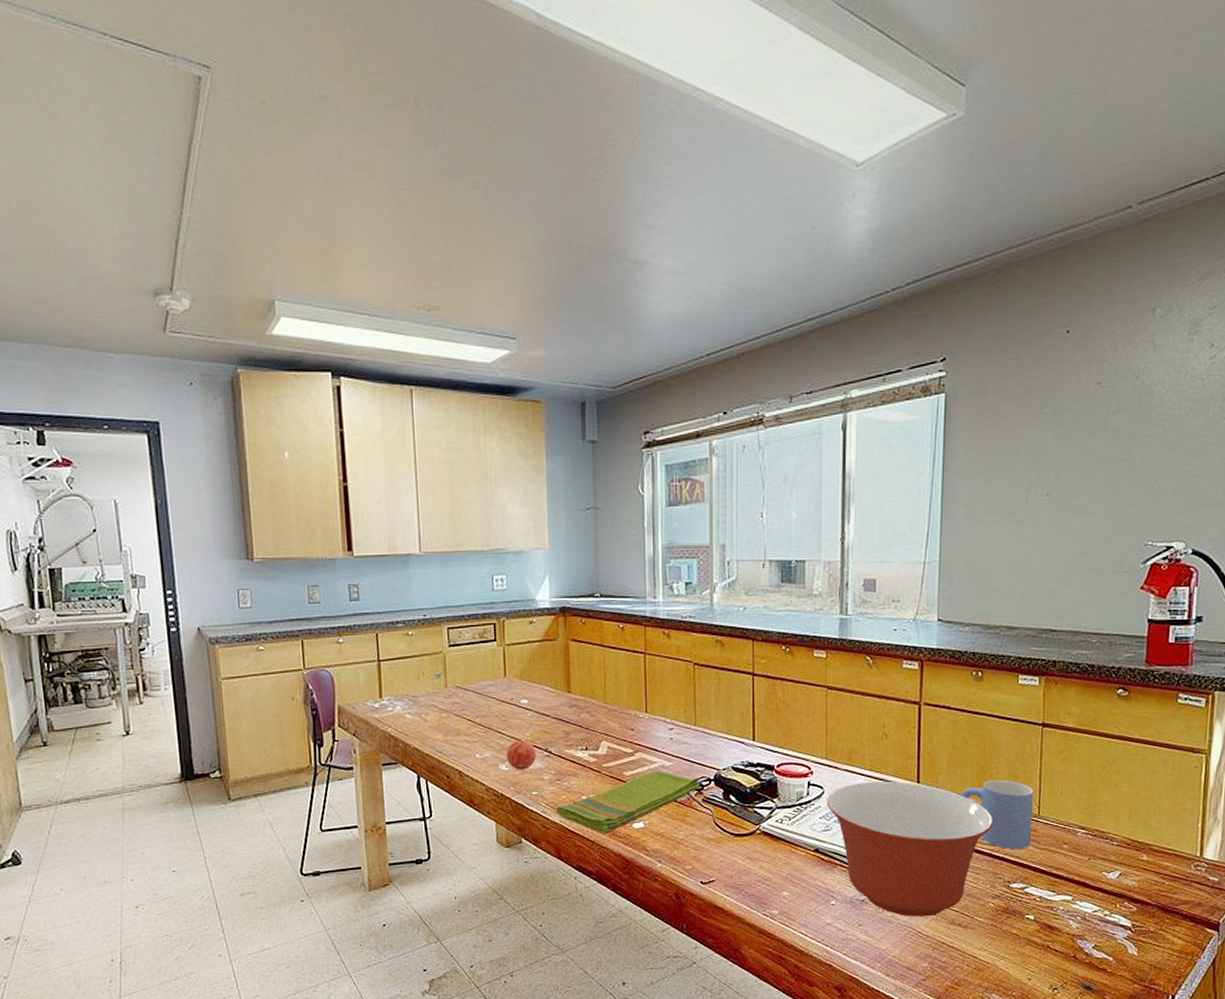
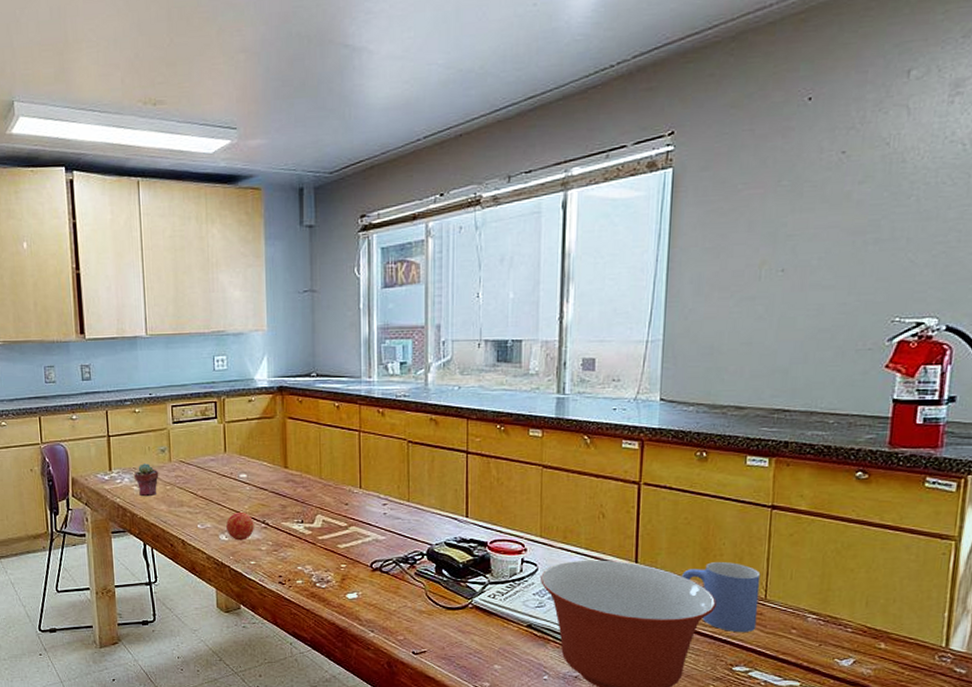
potted succulent: none [407,690,434,724] -> present [134,463,159,496]
dish towel: present [556,770,699,833] -> none [273,544,412,602]

